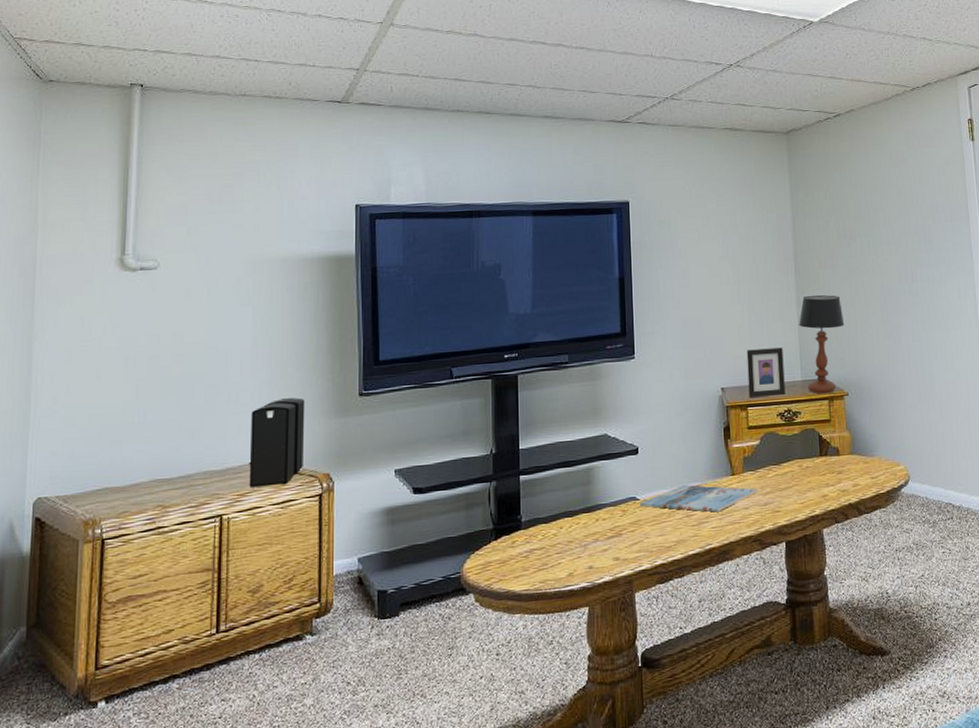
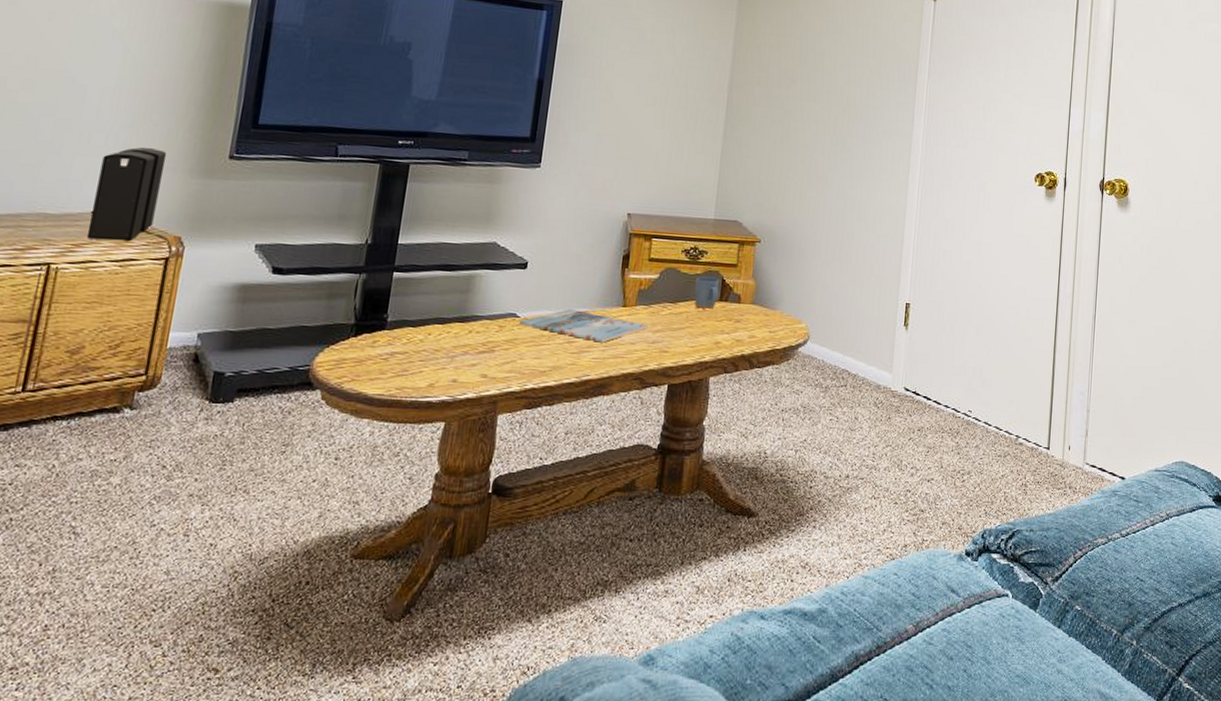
picture frame: present [746,347,786,398] -> none [655,178,700,232]
mug: none [794,435,819,466] -> present [694,276,719,309]
table lamp: present [799,295,845,394] -> none [719,131,770,237]

